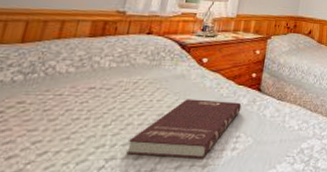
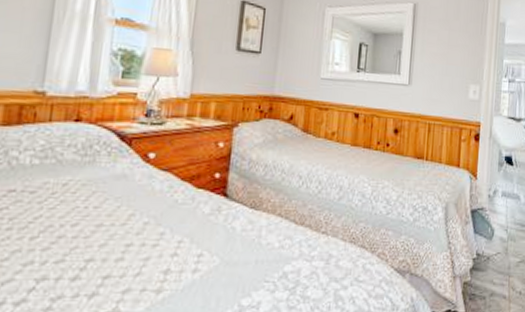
book: present [126,99,242,159] -> none [60,206,203,283]

